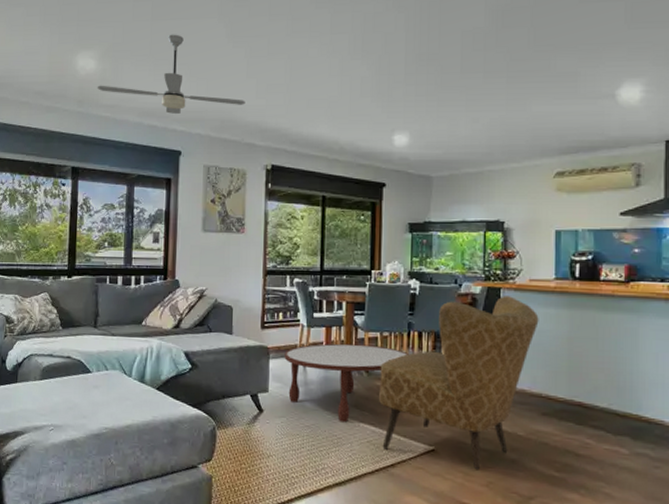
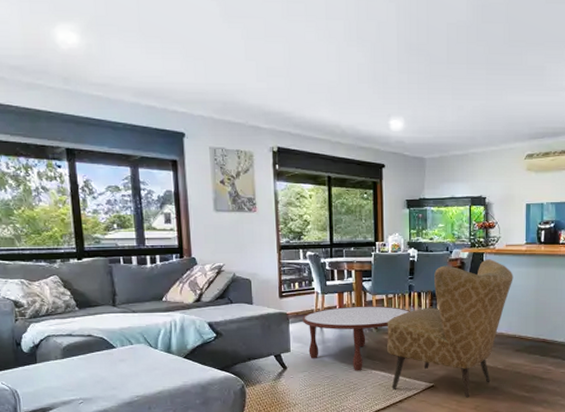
ceiling fan: present [97,34,245,114] -> none [83,10,246,94]

